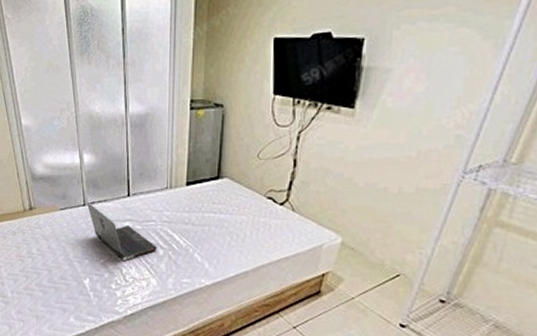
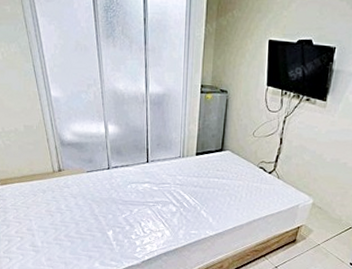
laptop computer: present [86,201,157,260] -> none [110,165,171,216]

